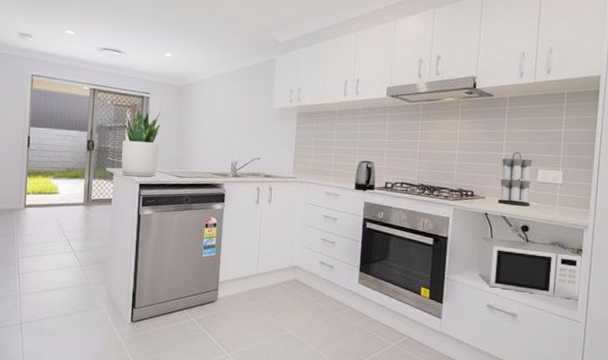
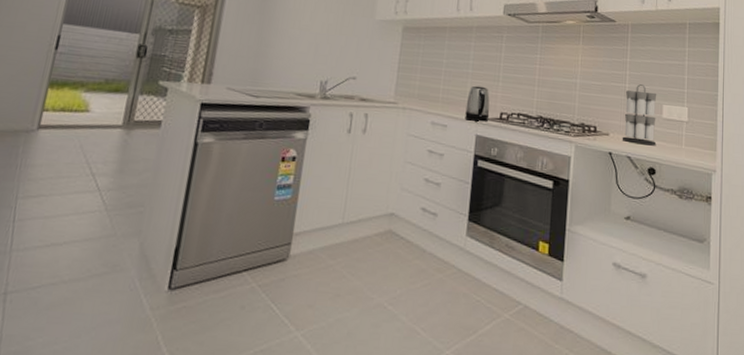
planter: present [121,109,161,177] -> none [179,11,238,95]
microwave: present [477,236,582,300] -> none [601,179,711,257]

